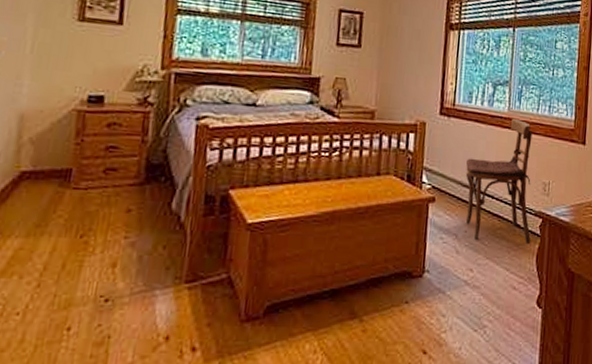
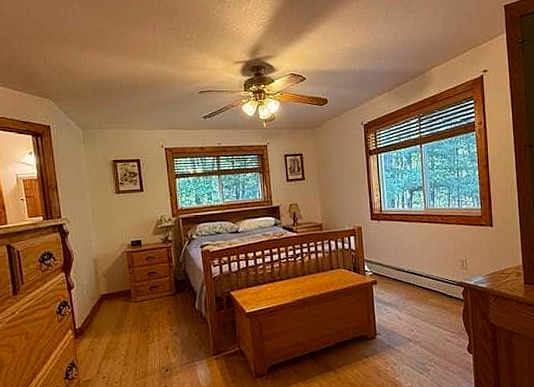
chair: present [465,118,533,244] -> none [397,214,457,308]

